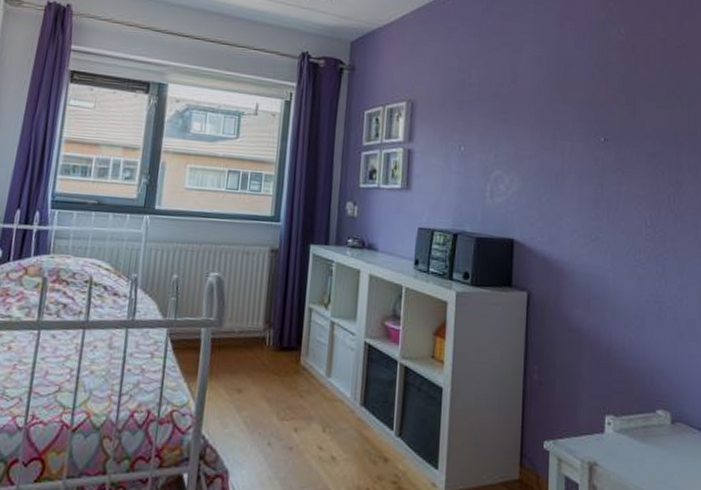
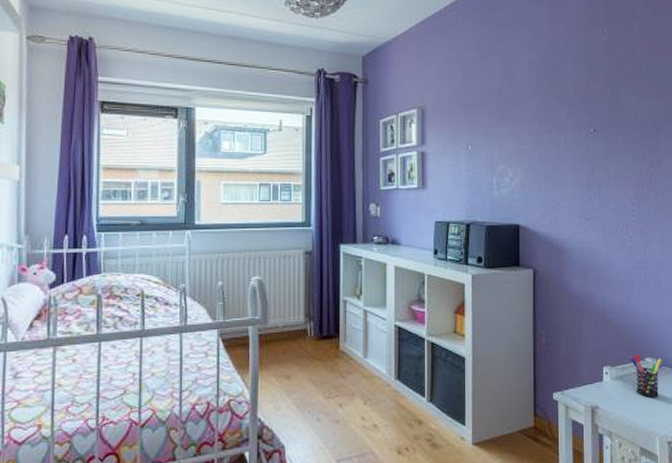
pen holder: none [638,404,677,459] -> present [630,354,662,397]

